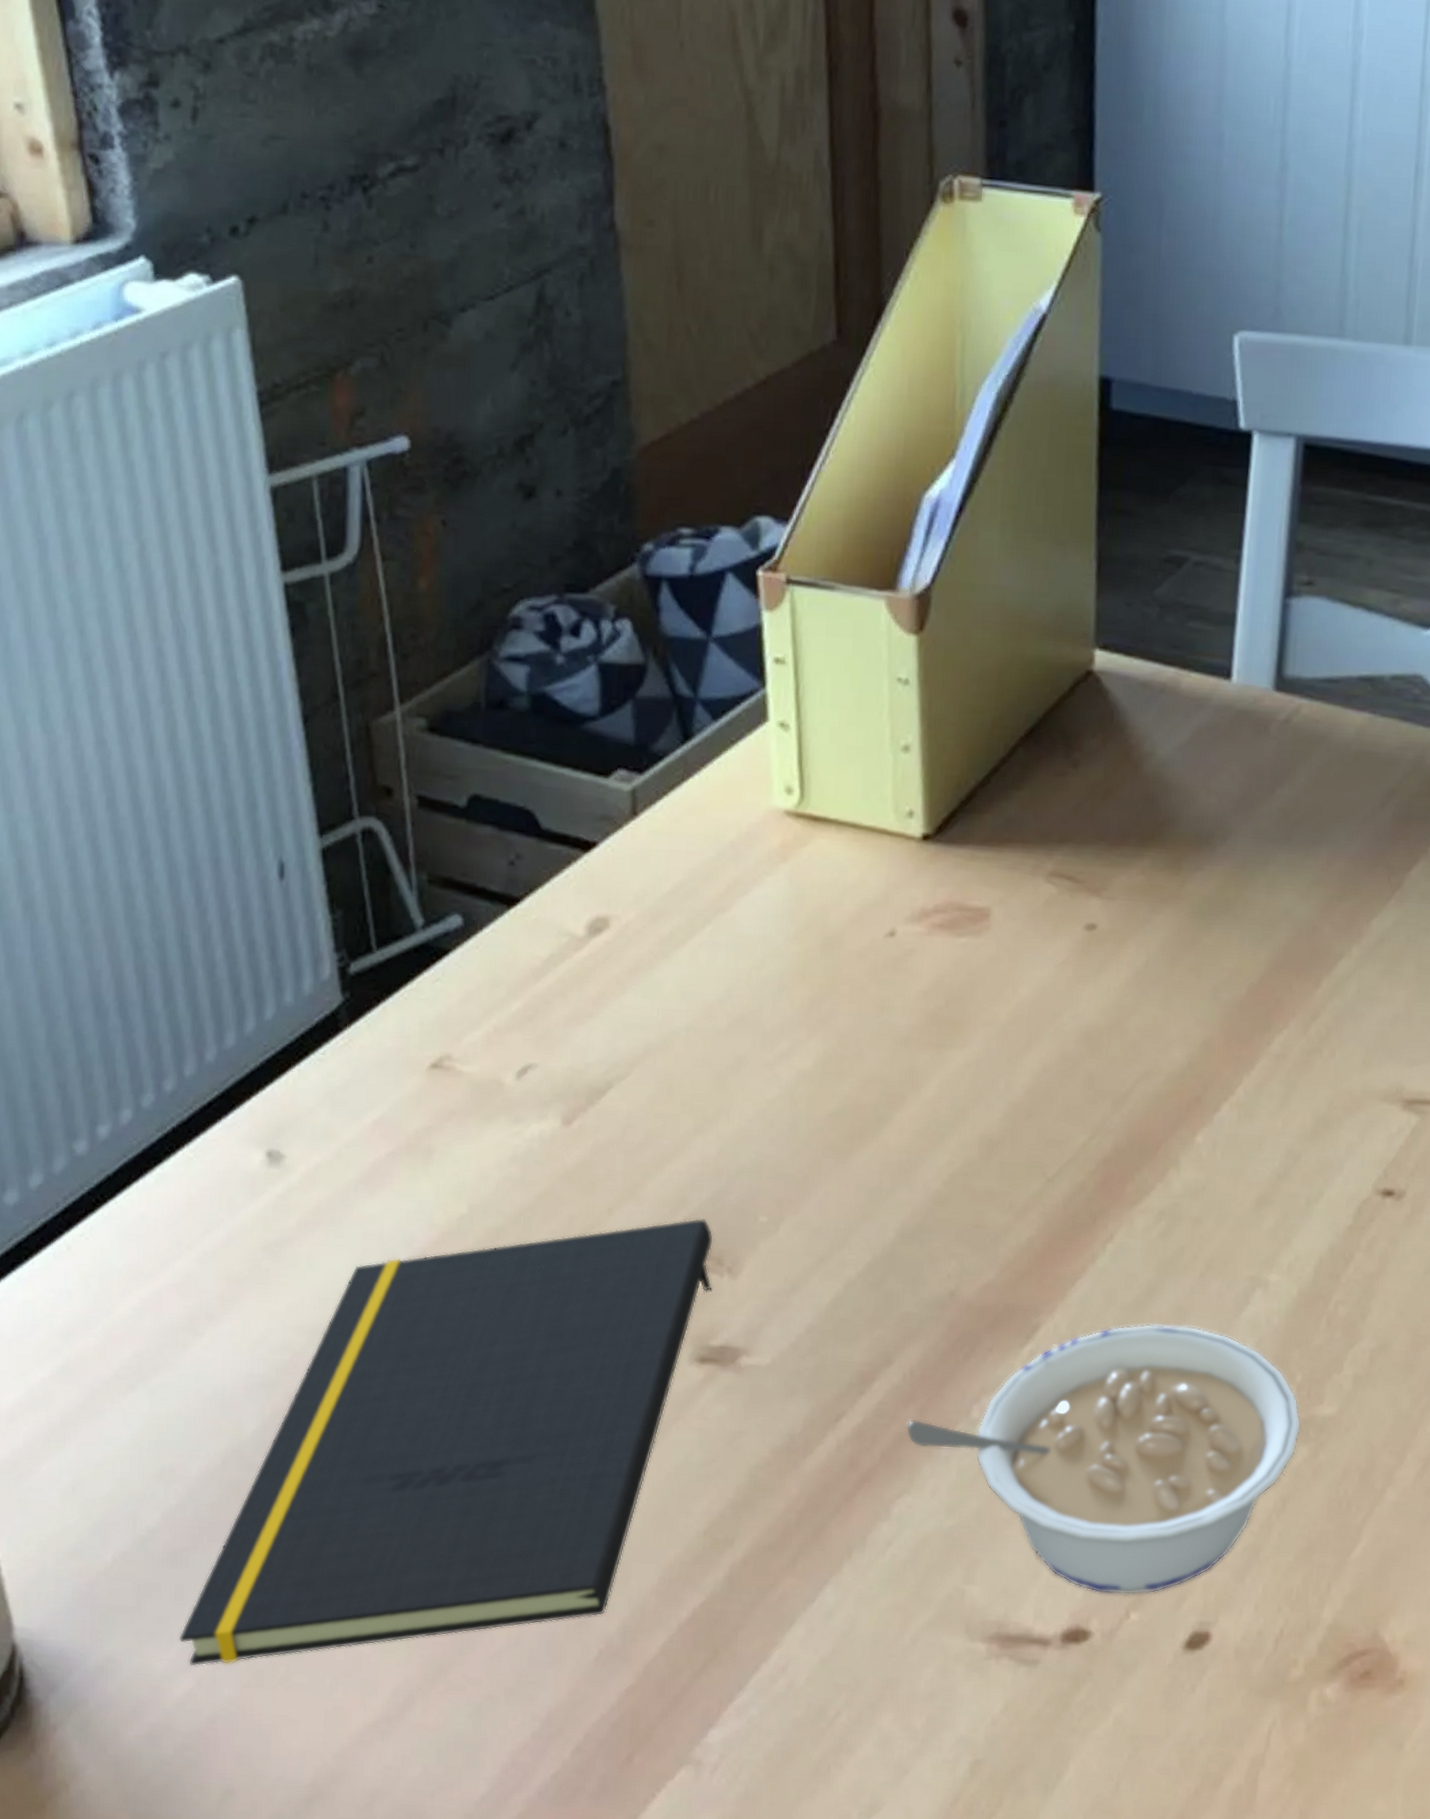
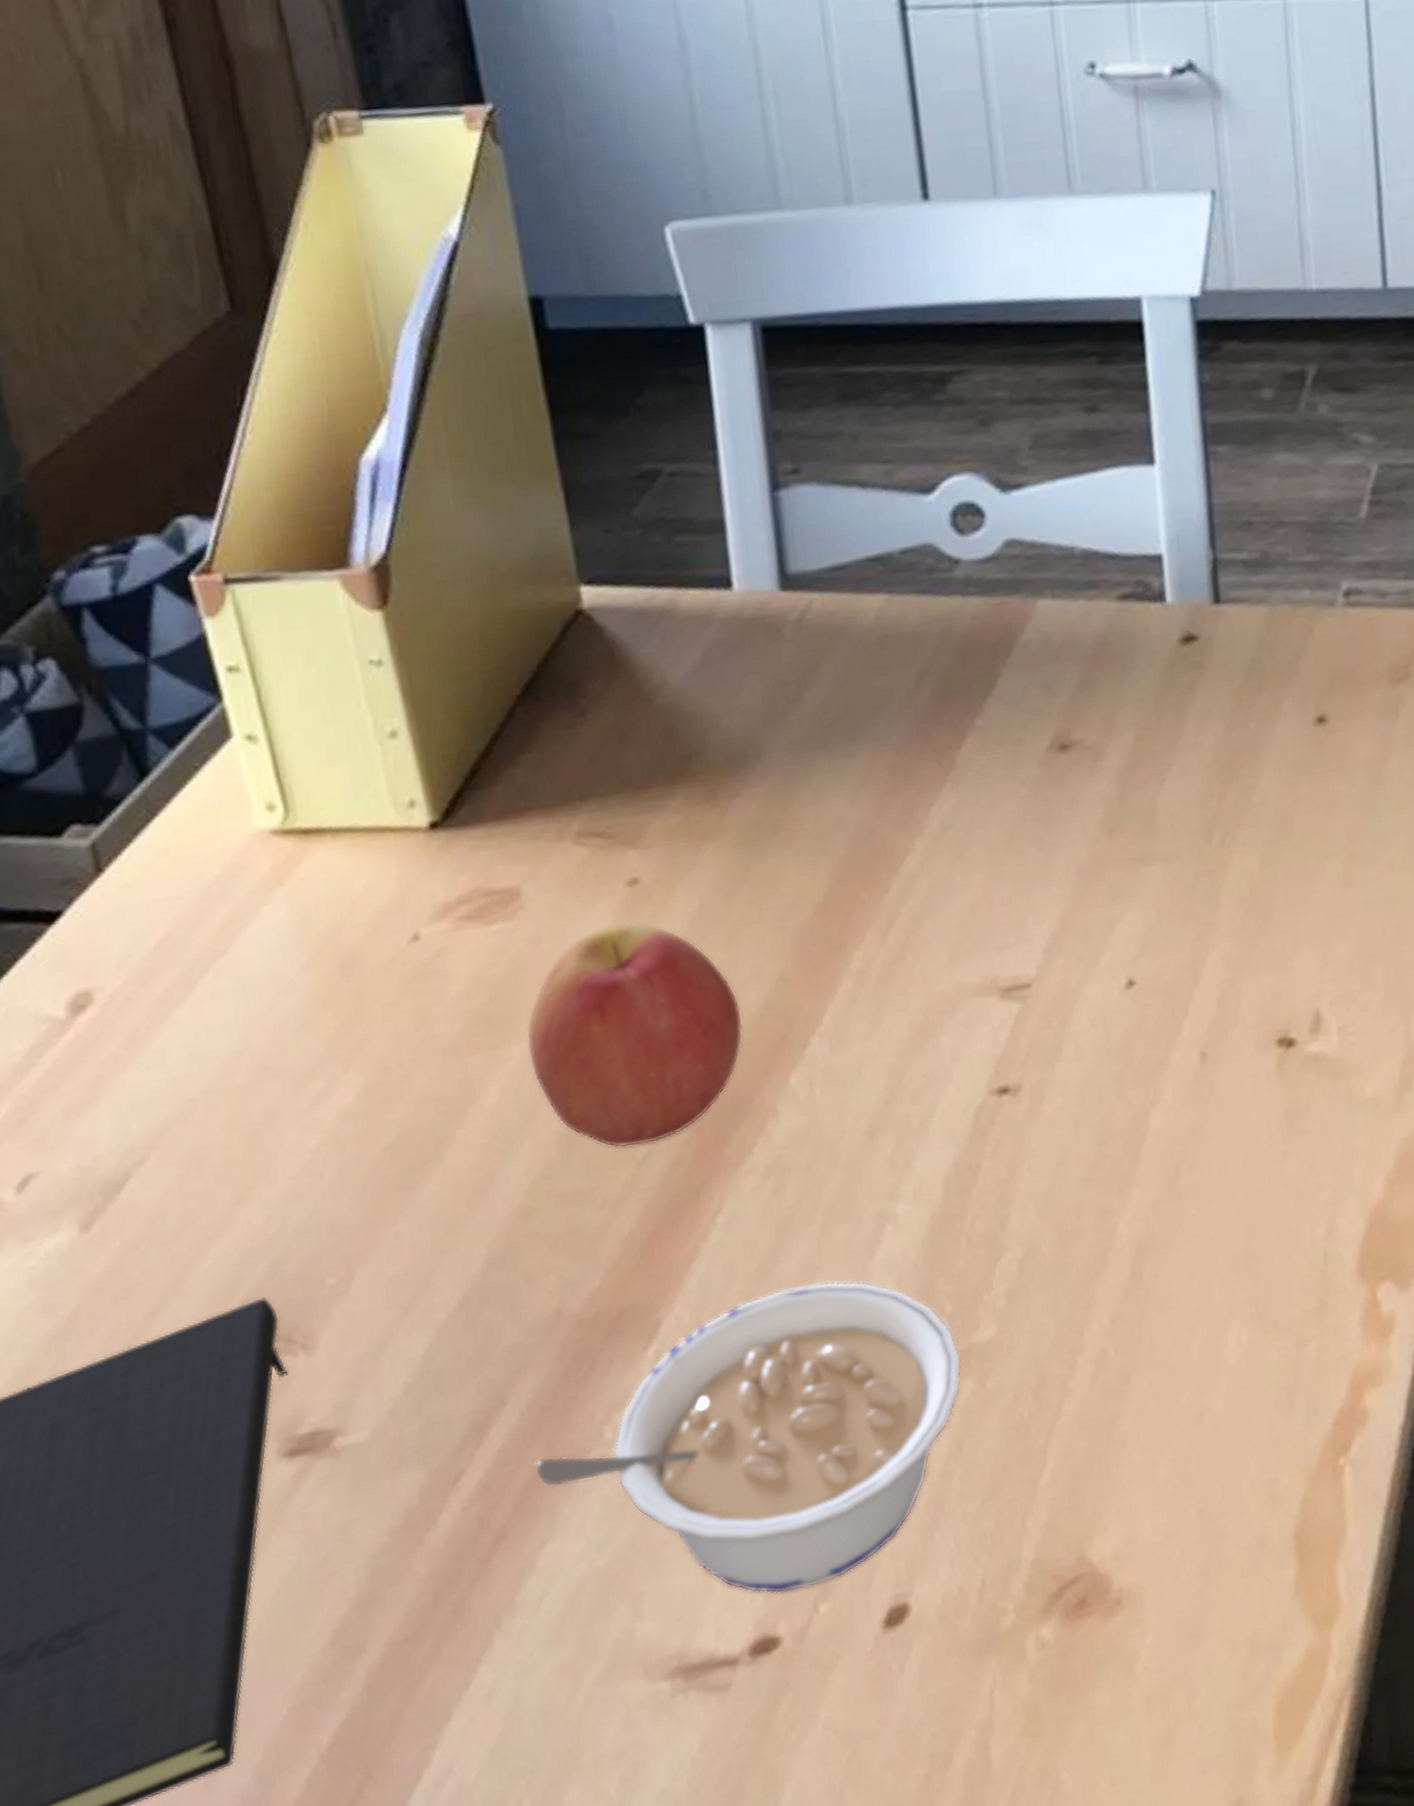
apple: none [969,961,1165,1166] -> present [526,921,743,1148]

